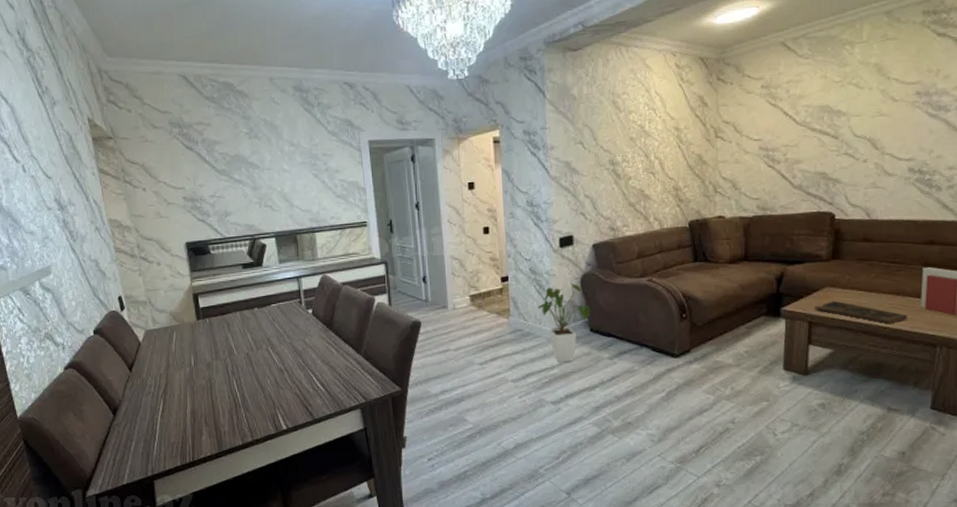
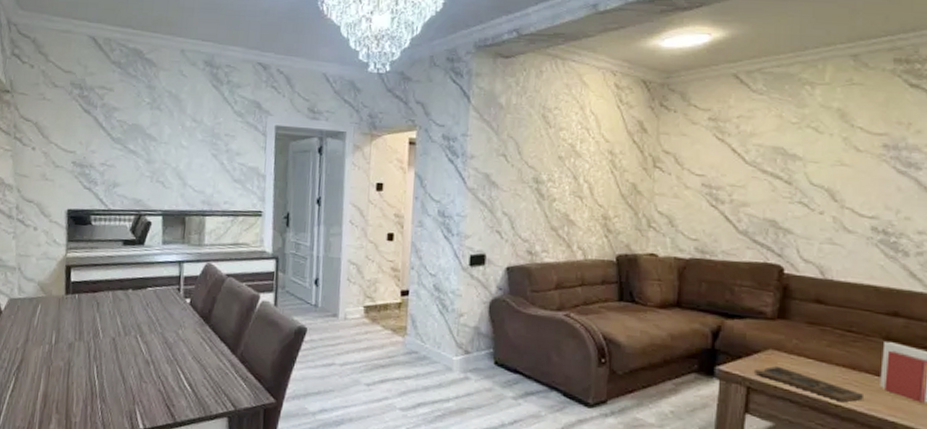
house plant: present [538,283,591,363] -> none [438,307,498,397]

